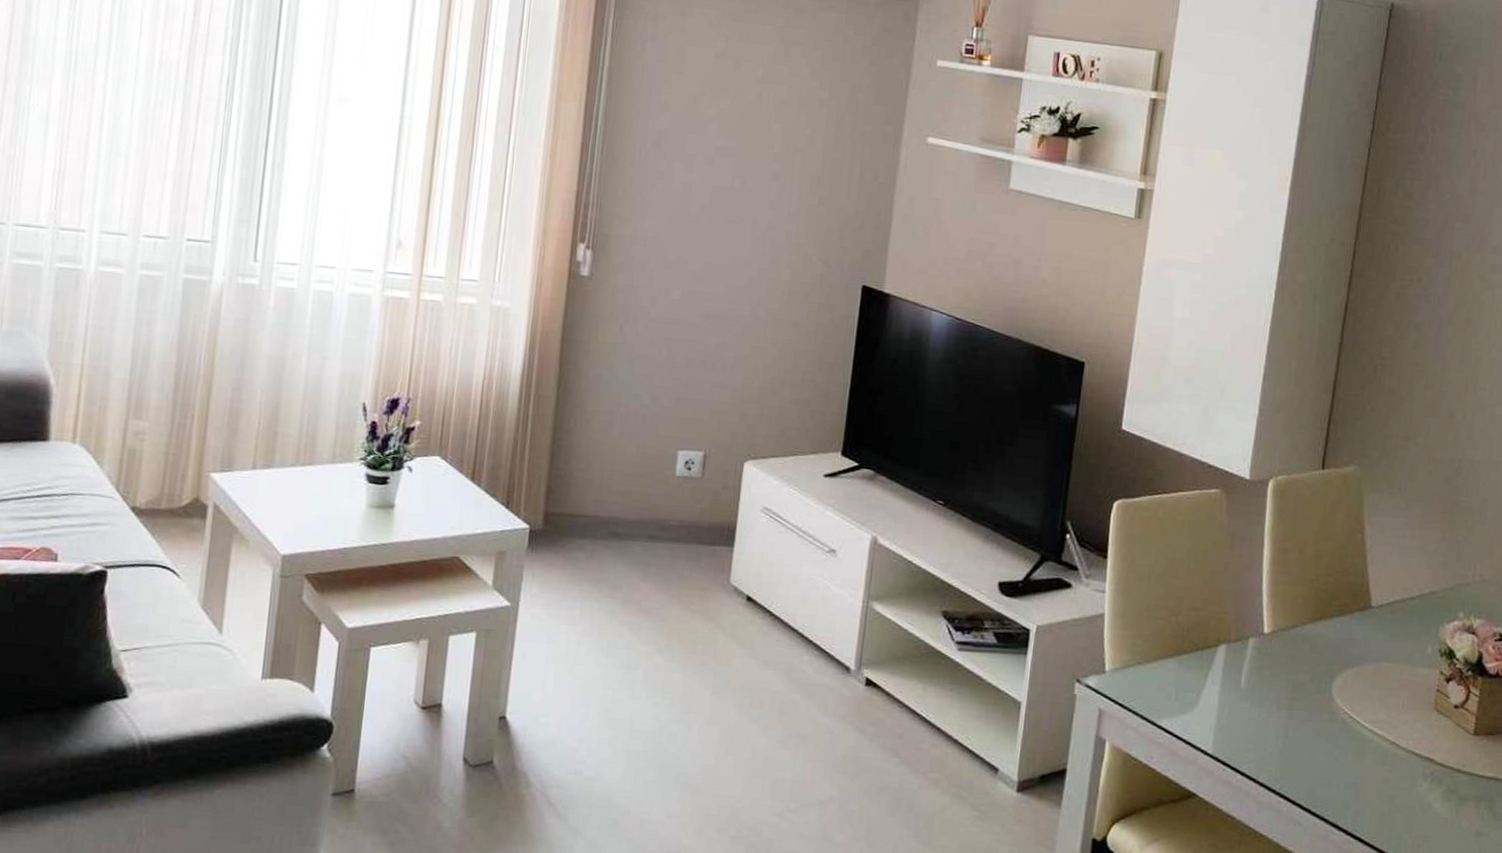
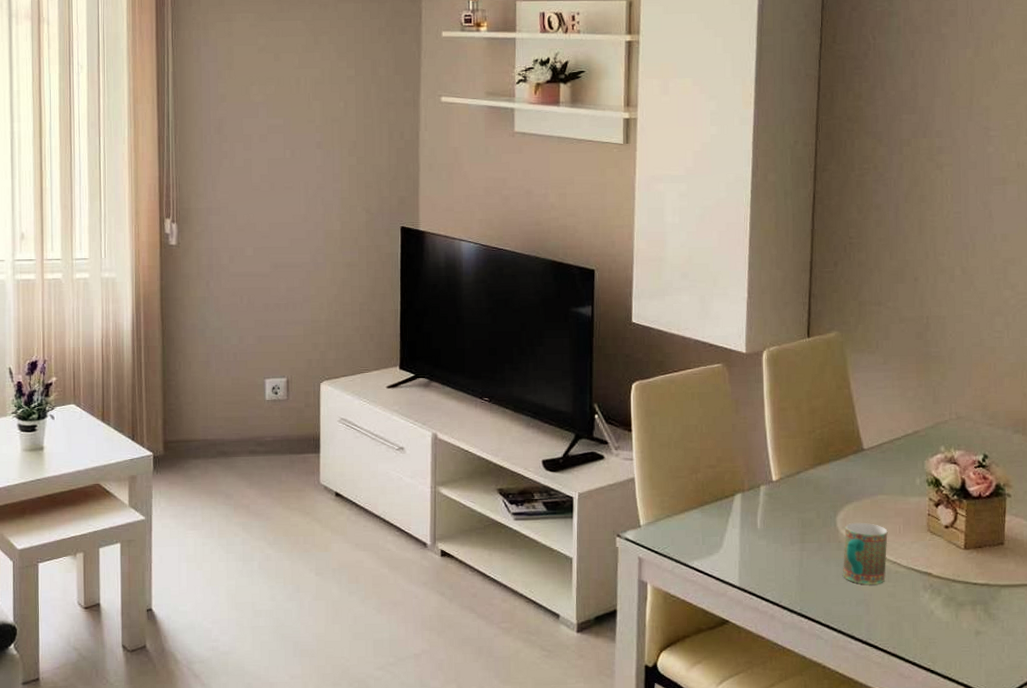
mug: none [1333,691,1389,767] -> present [842,522,888,585]

